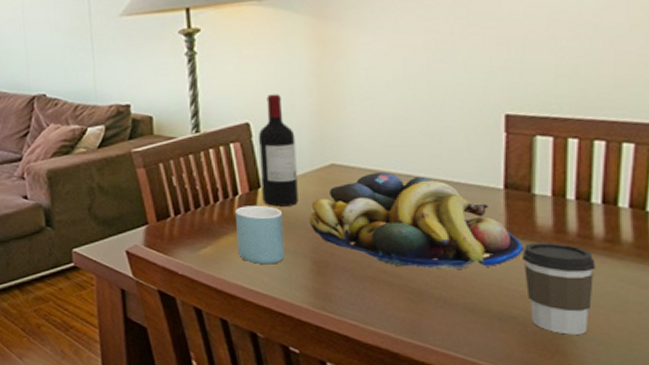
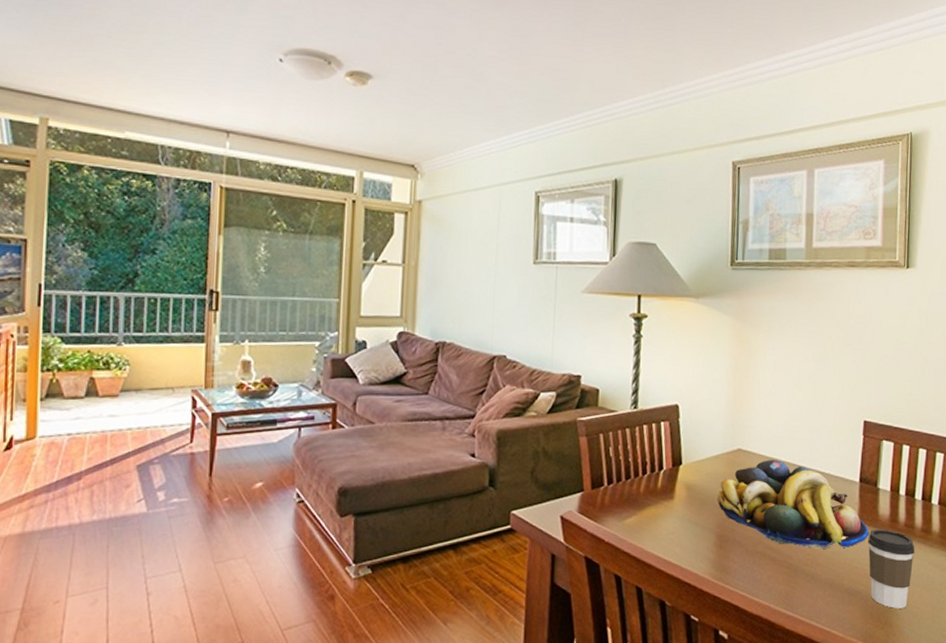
mug: present [235,205,285,265] -> none [657,480,697,537]
wine bottle: present [259,94,298,207] -> none [682,381,713,484]

